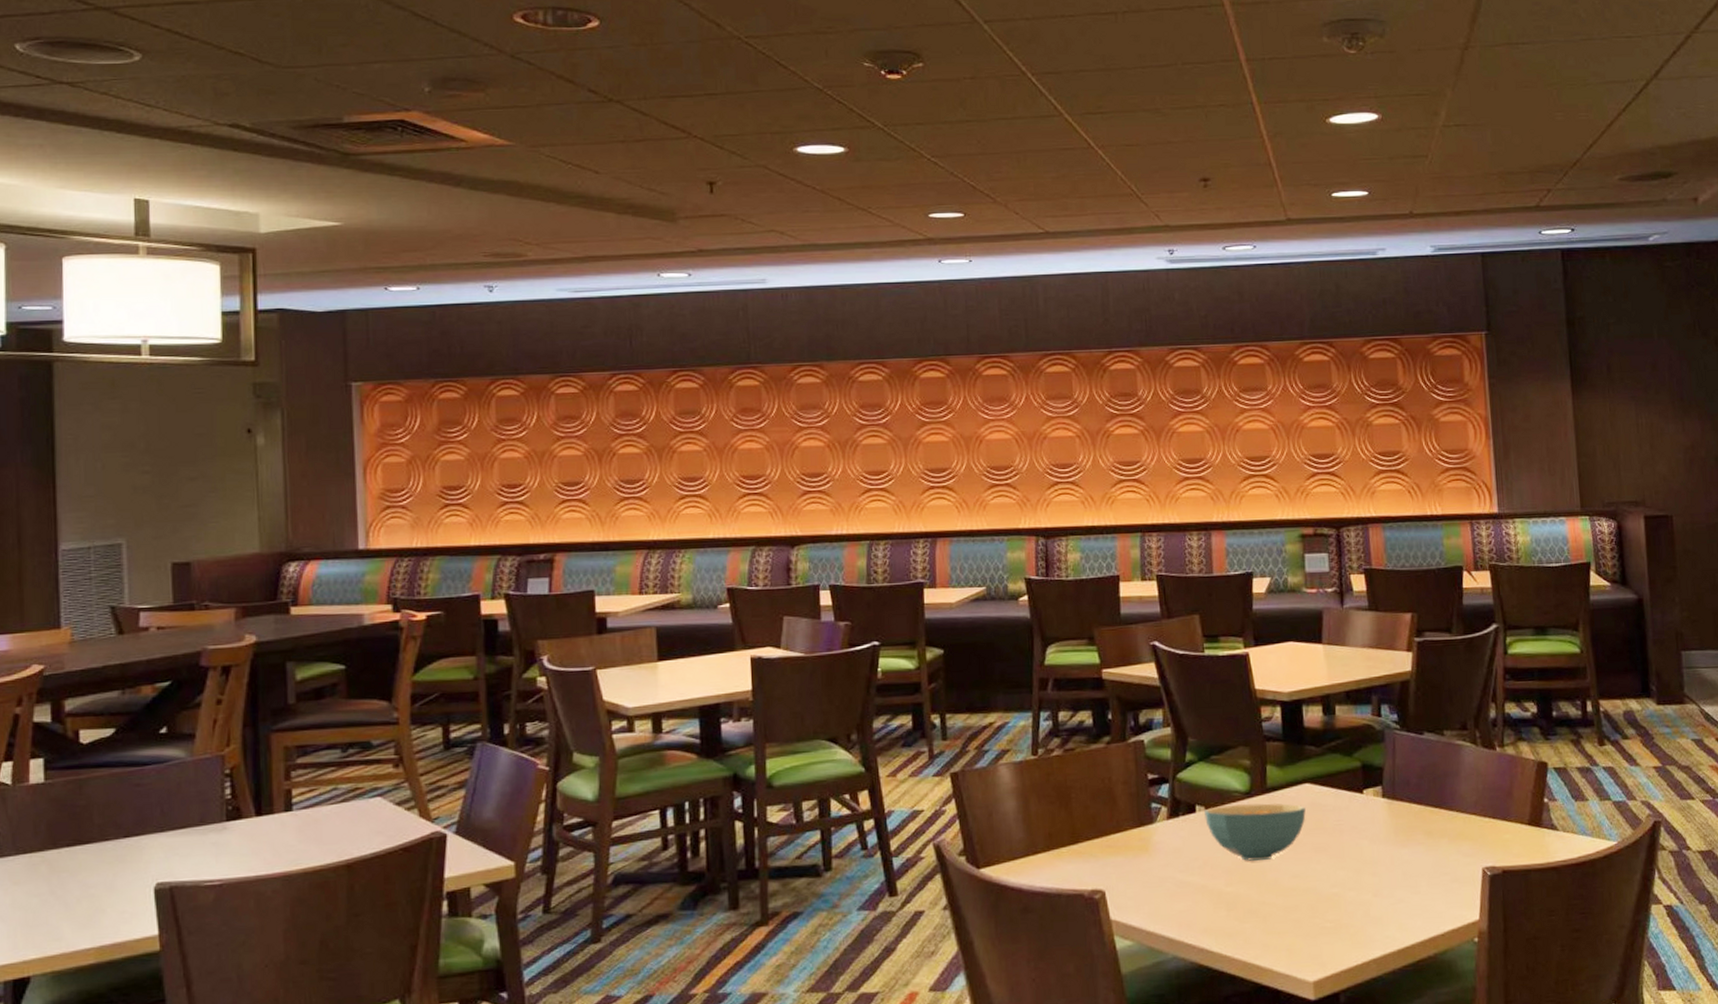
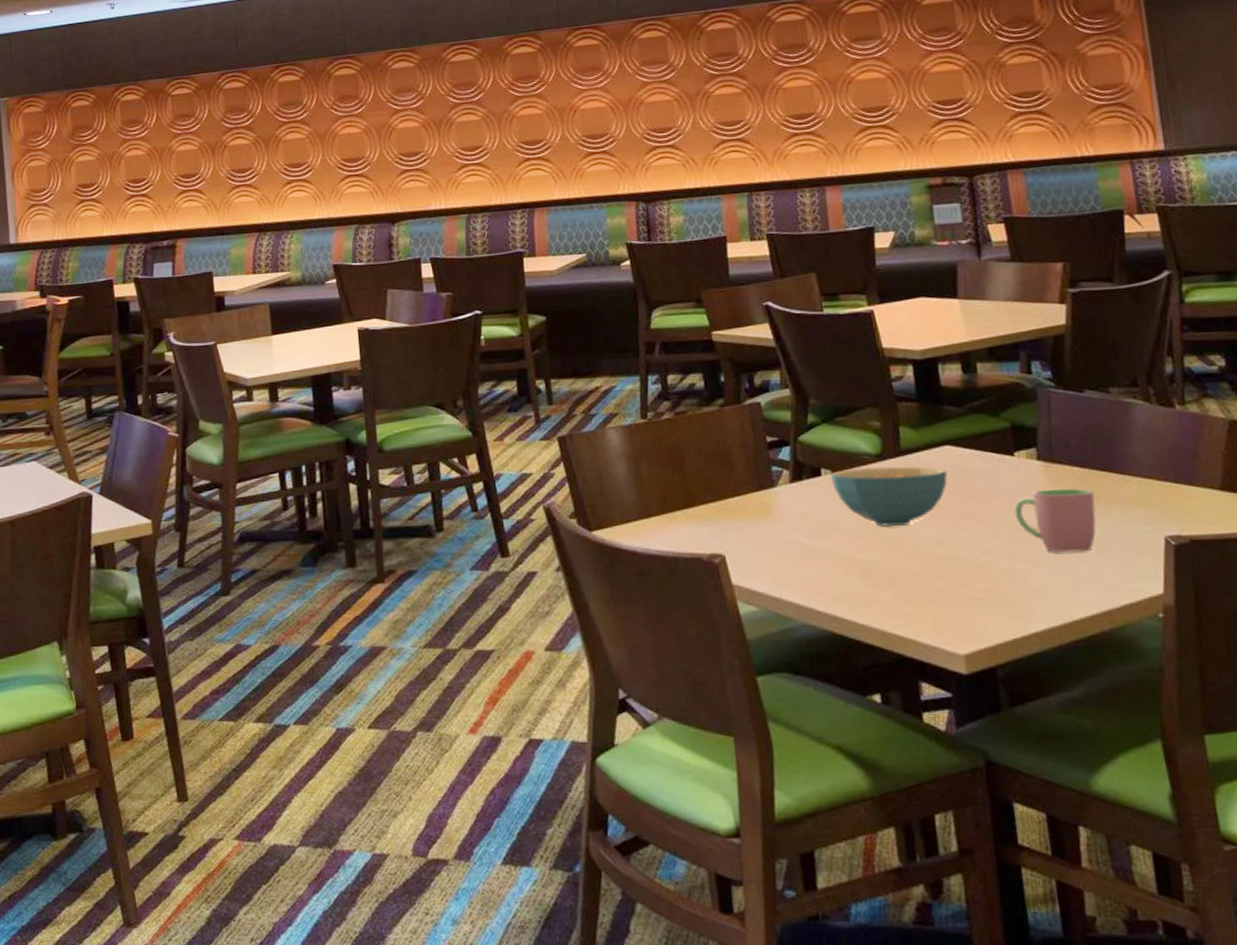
cup: none [1361,823,1428,884] -> present [1014,488,1096,553]

